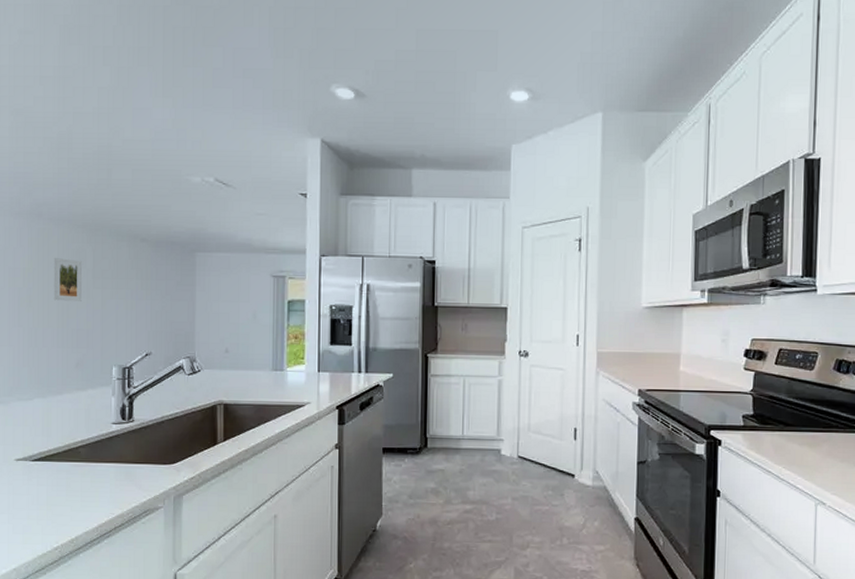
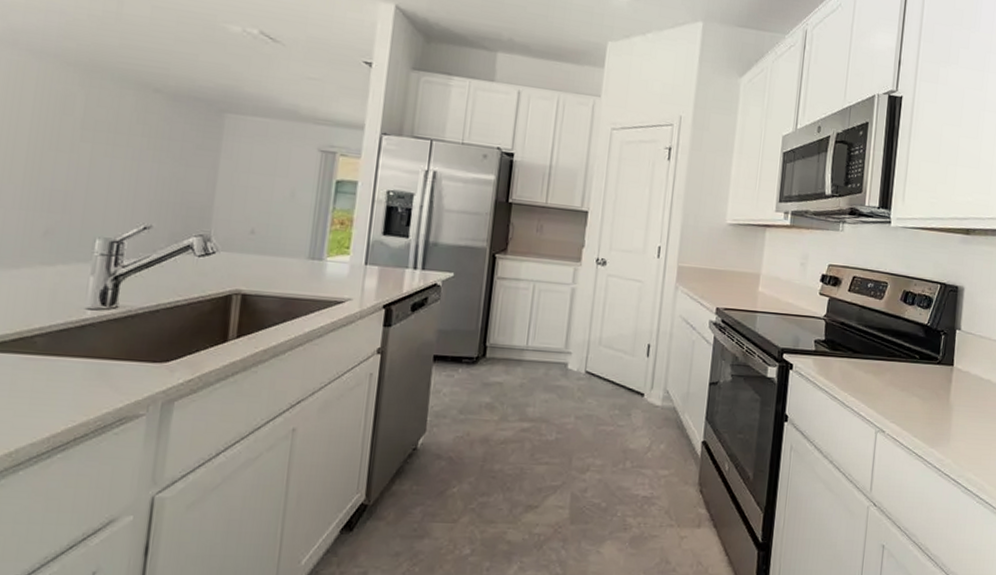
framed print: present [53,257,82,301] -> none [21,97,68,156]

